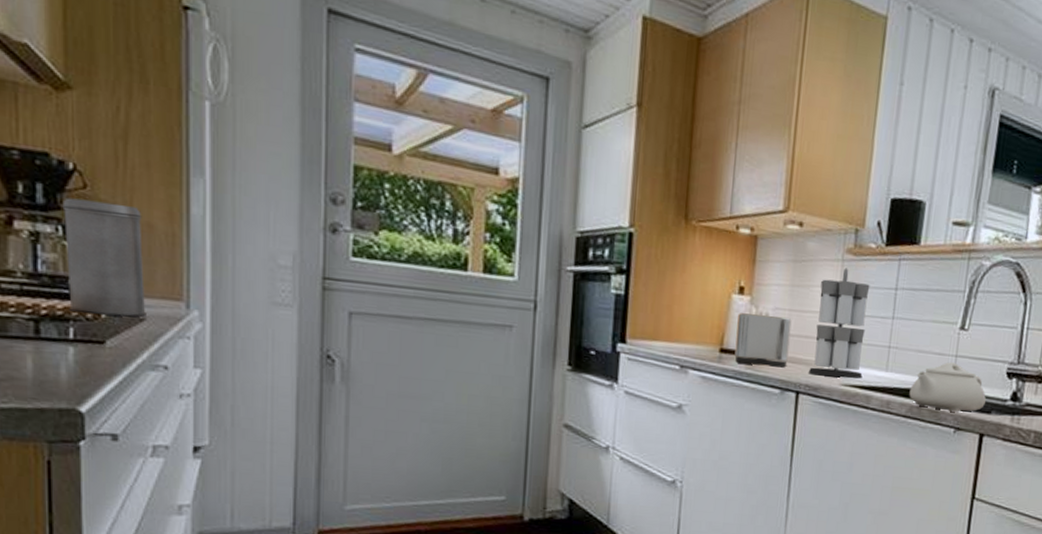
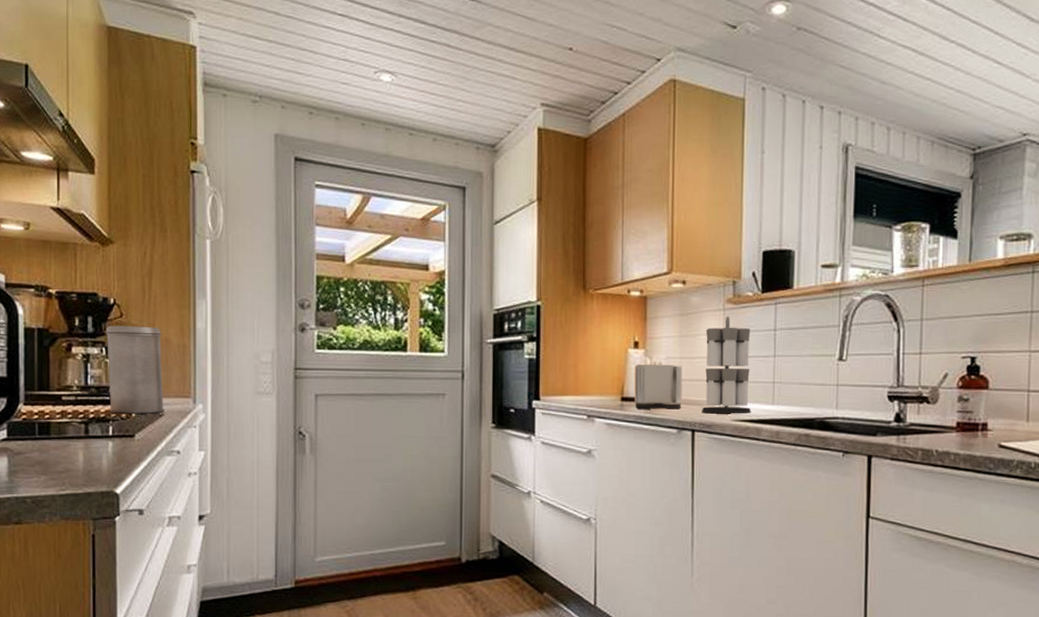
teapot: present [909,362,986,413] -> none [796,391,870,438]

